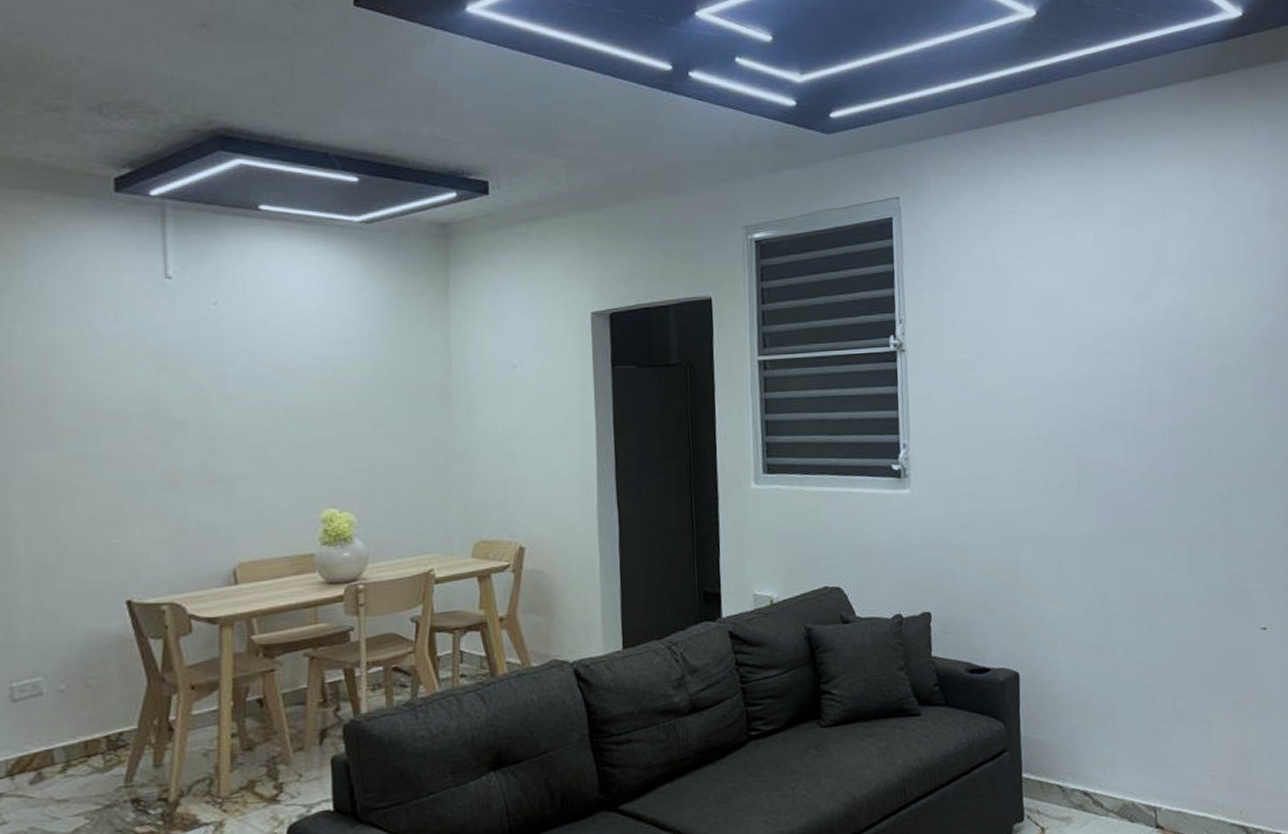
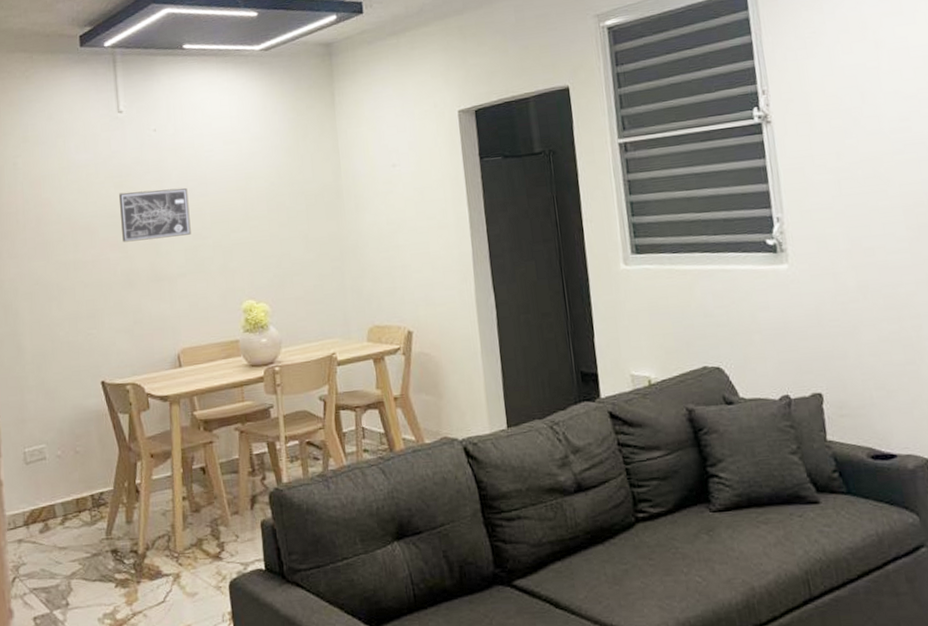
wall art: none [162,374,259,435] -> present [119,188,191,243]

